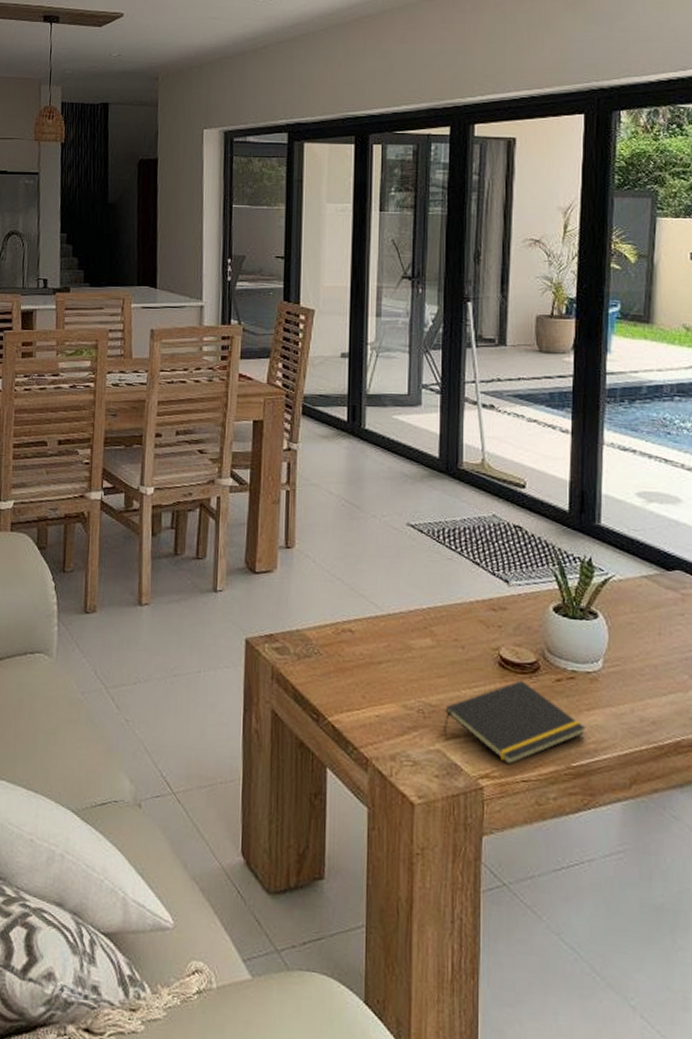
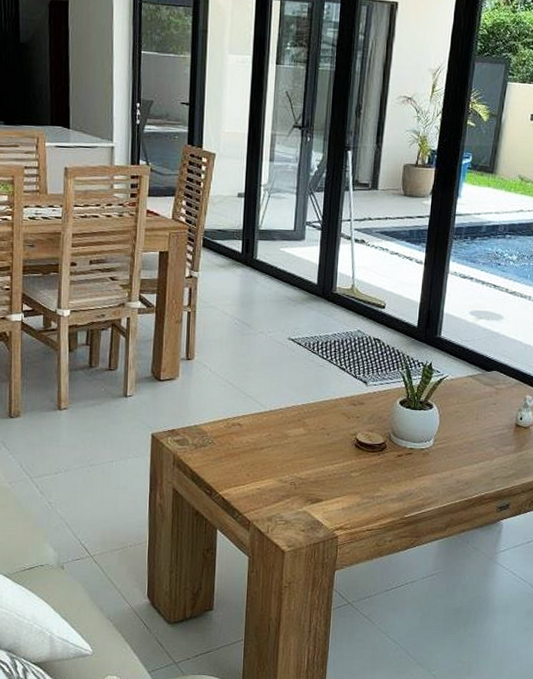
notepad: present [443,680,585,765] -> none [310,457,417,519]

